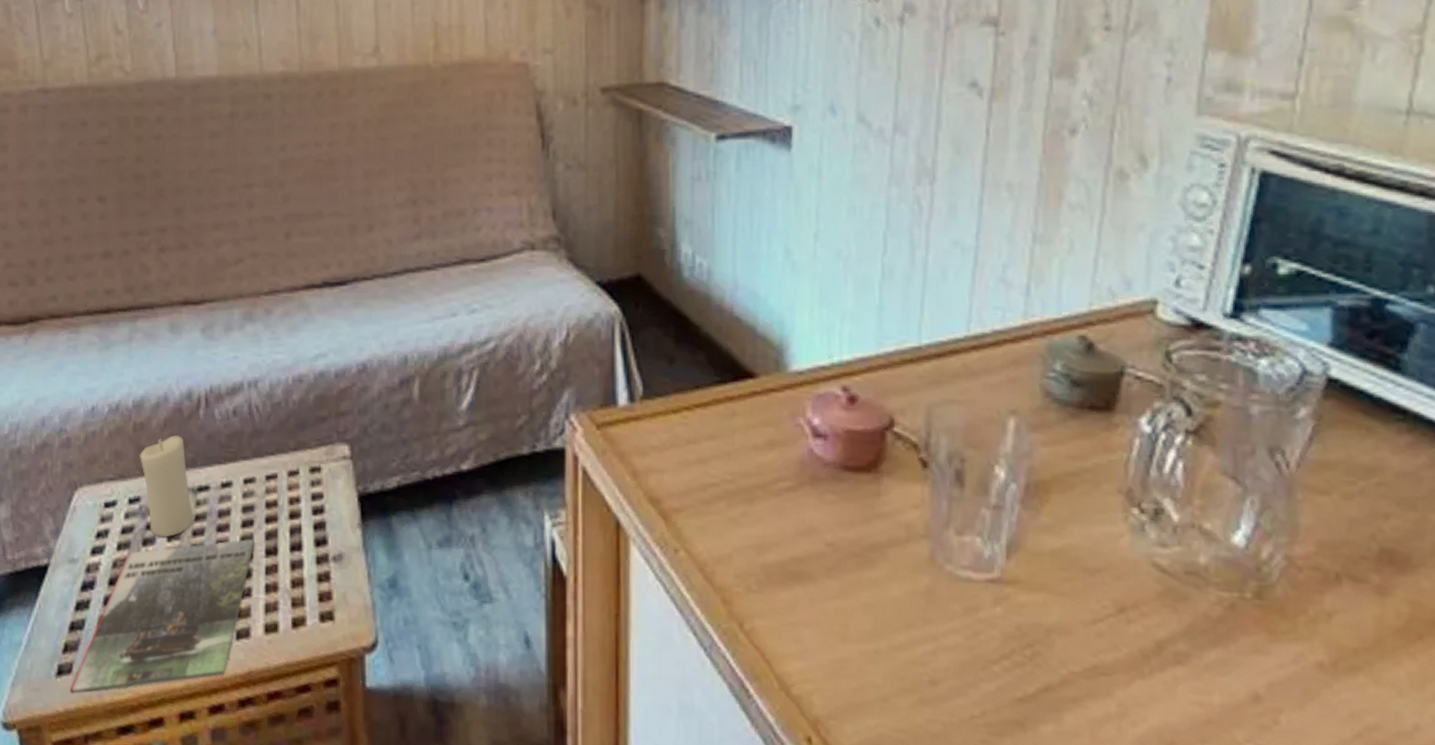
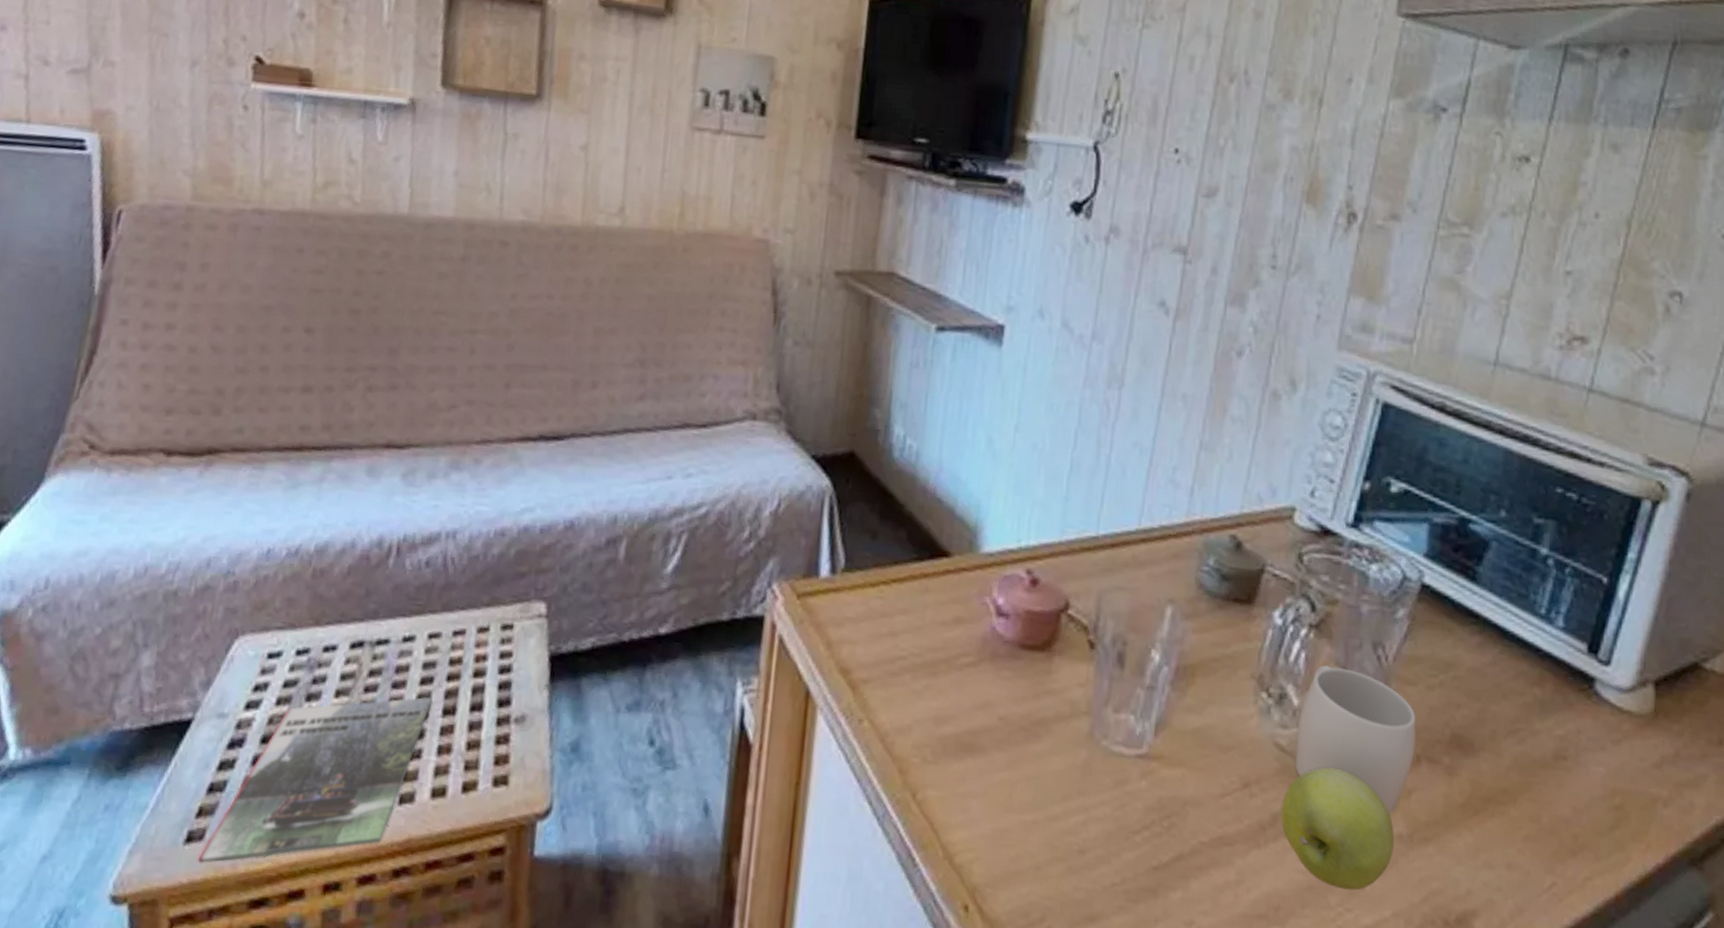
candle: present [140,434,193,537] -> none [315,583,368,693]
apple: none [1166,589,1314,725] -> present [1280,767,1394,891]
mug: none [1179,475,1333,640] -> present [1294,665,1416,814]

